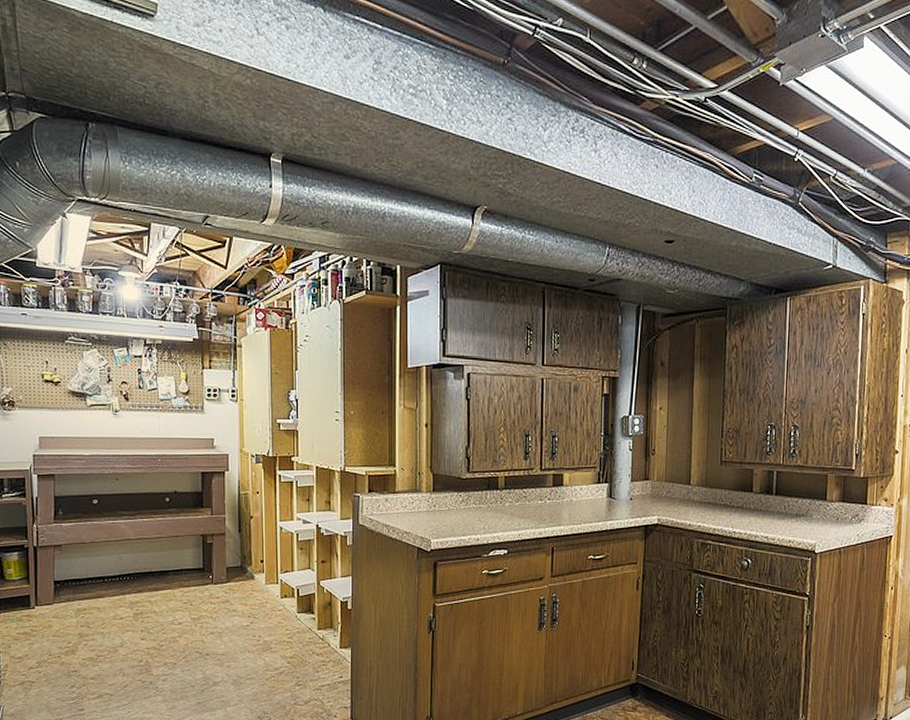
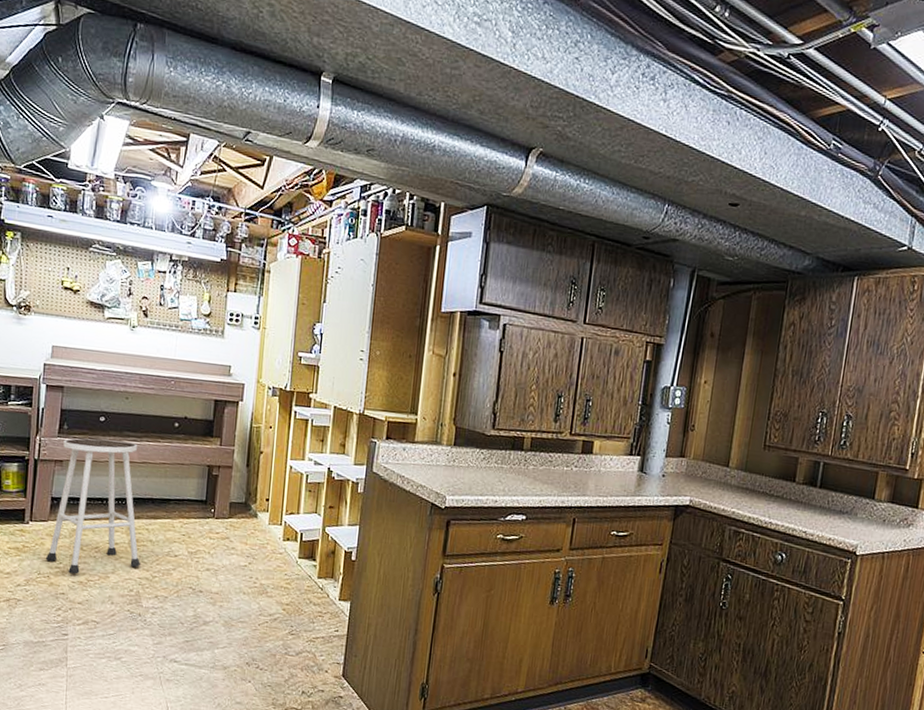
stool: none [54,521,147,652] -> present [45,438,140,575]

